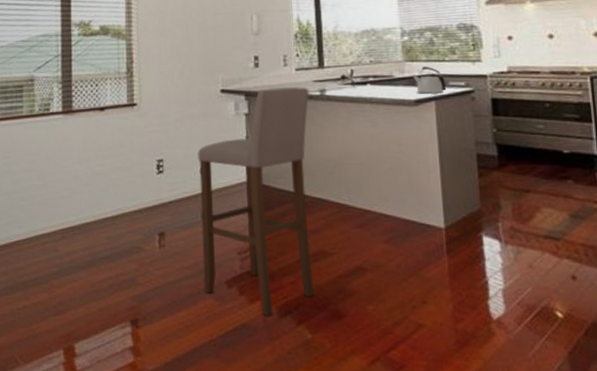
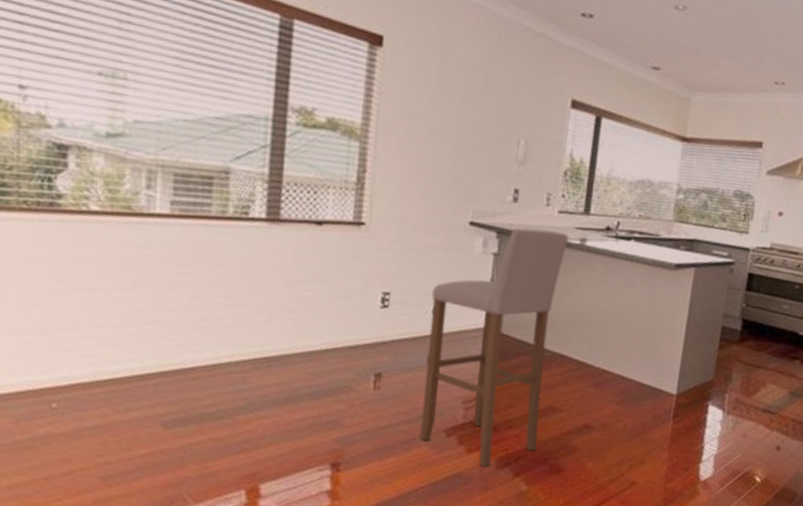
kettle: present [413,66,446,95] -> none [679,229,710,262]

